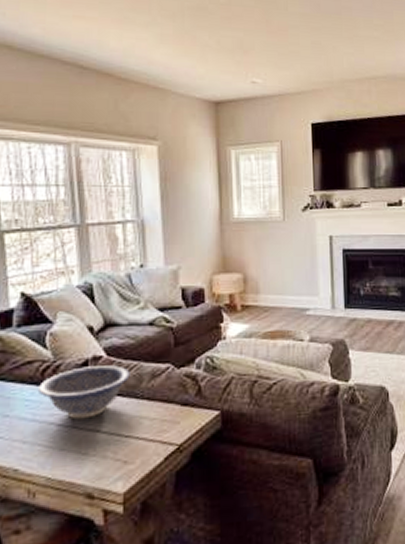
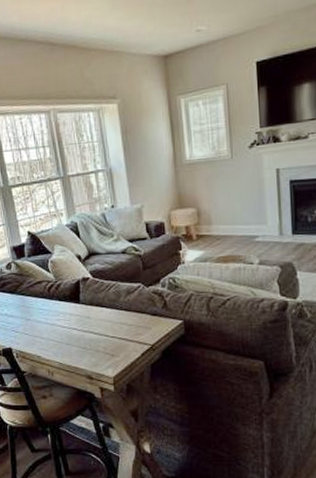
decorative bowl: present [39,365,130,420] -> none [47,284,111,324]

